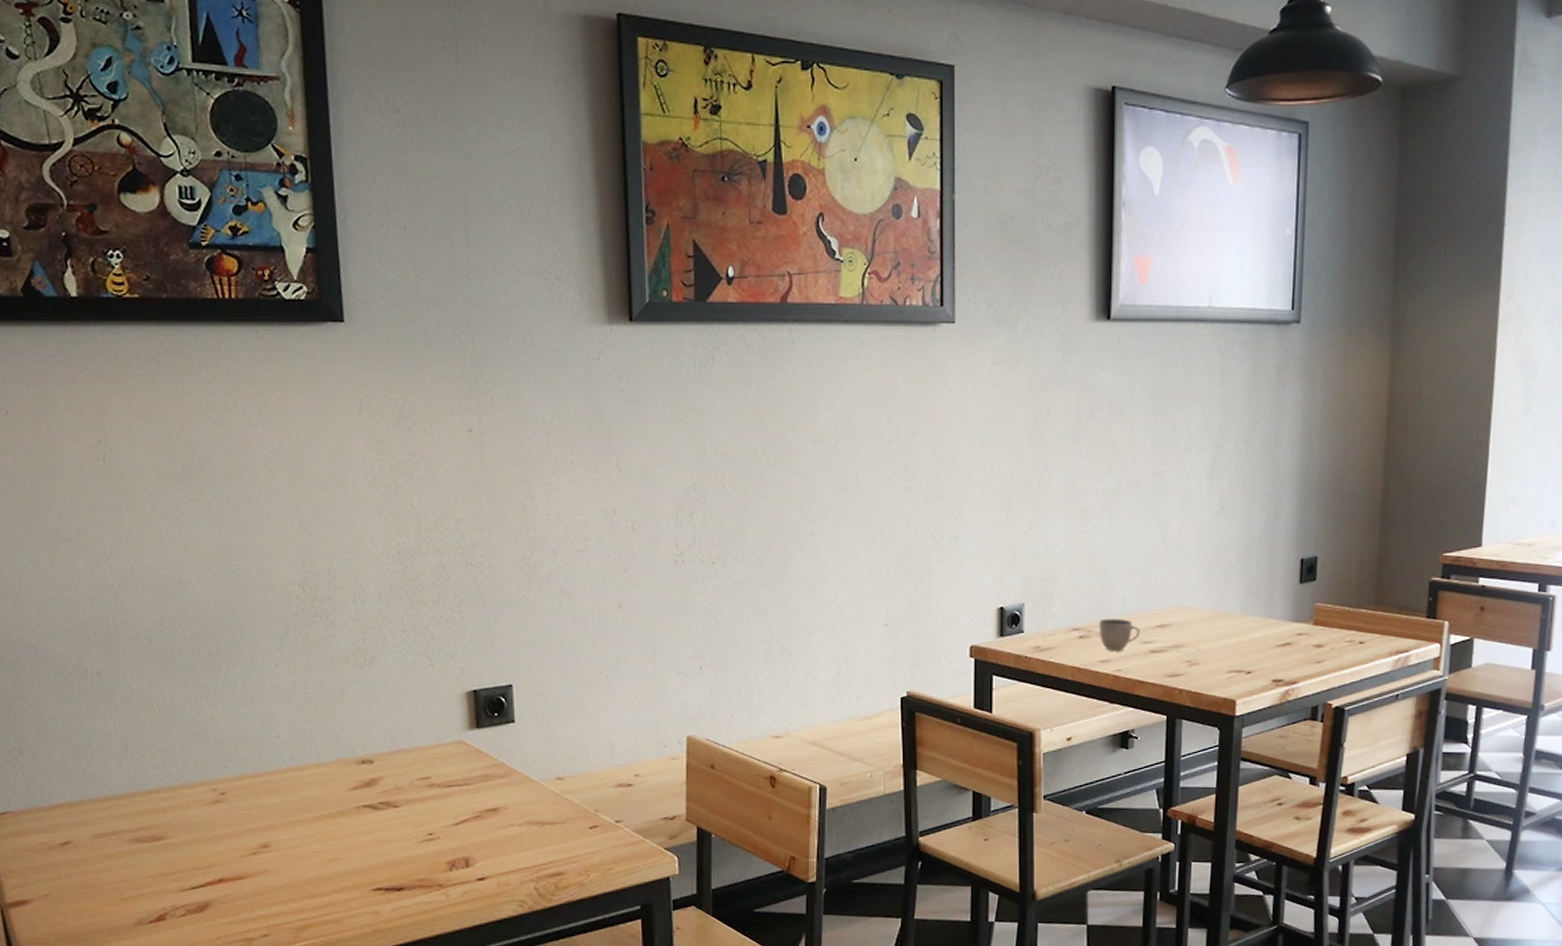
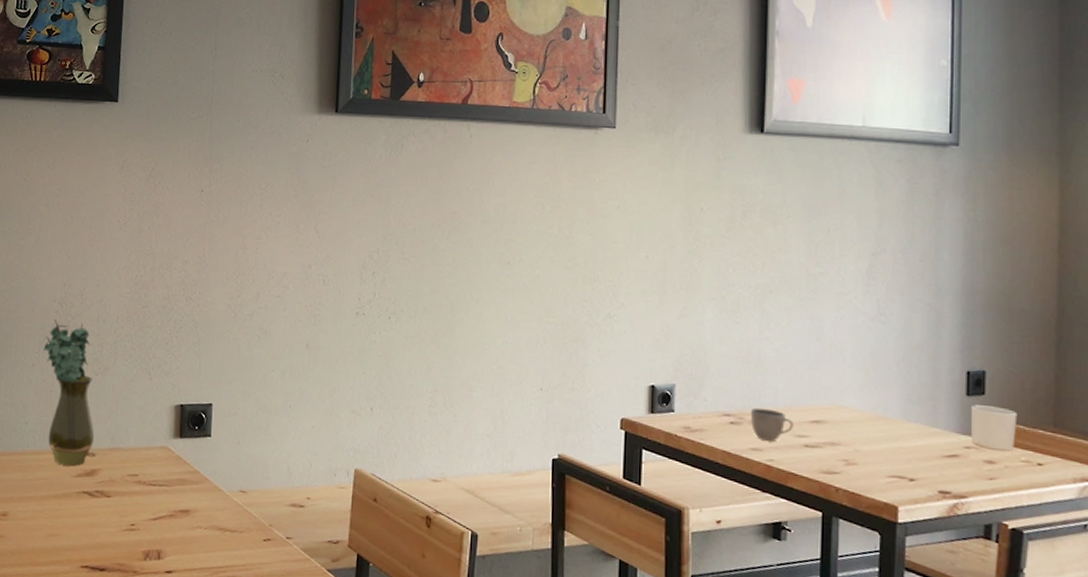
vase: none [286,607,370,778] -> present [43,319,95,466]
mug: none [1302,591,1344,635] -> present [970,404,1018,452]

